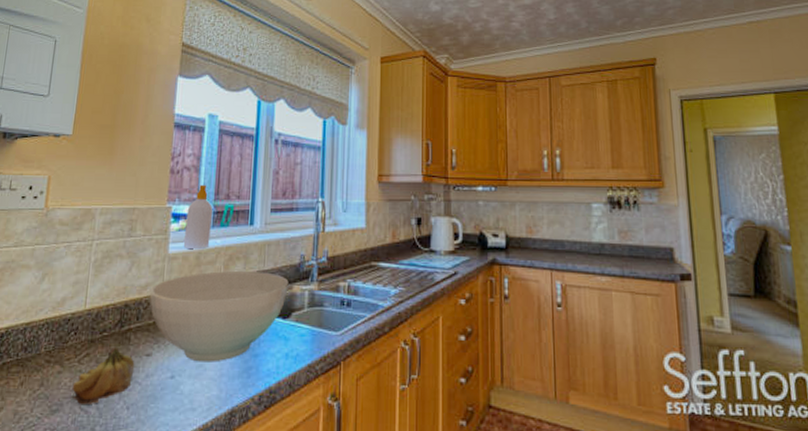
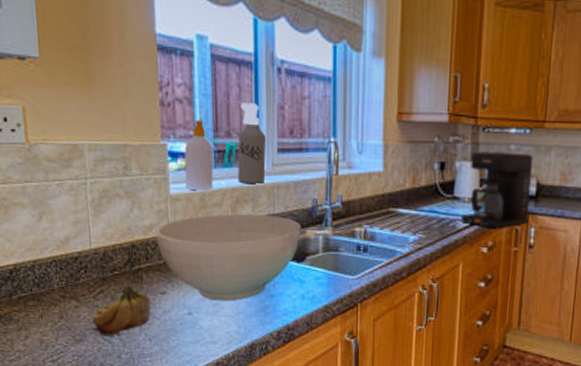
spray bottle: none [233,169,261,242] -> present [237,103,266,185]
coffee maker: none [438,207,502,281] -> present [460,151,534,229]

